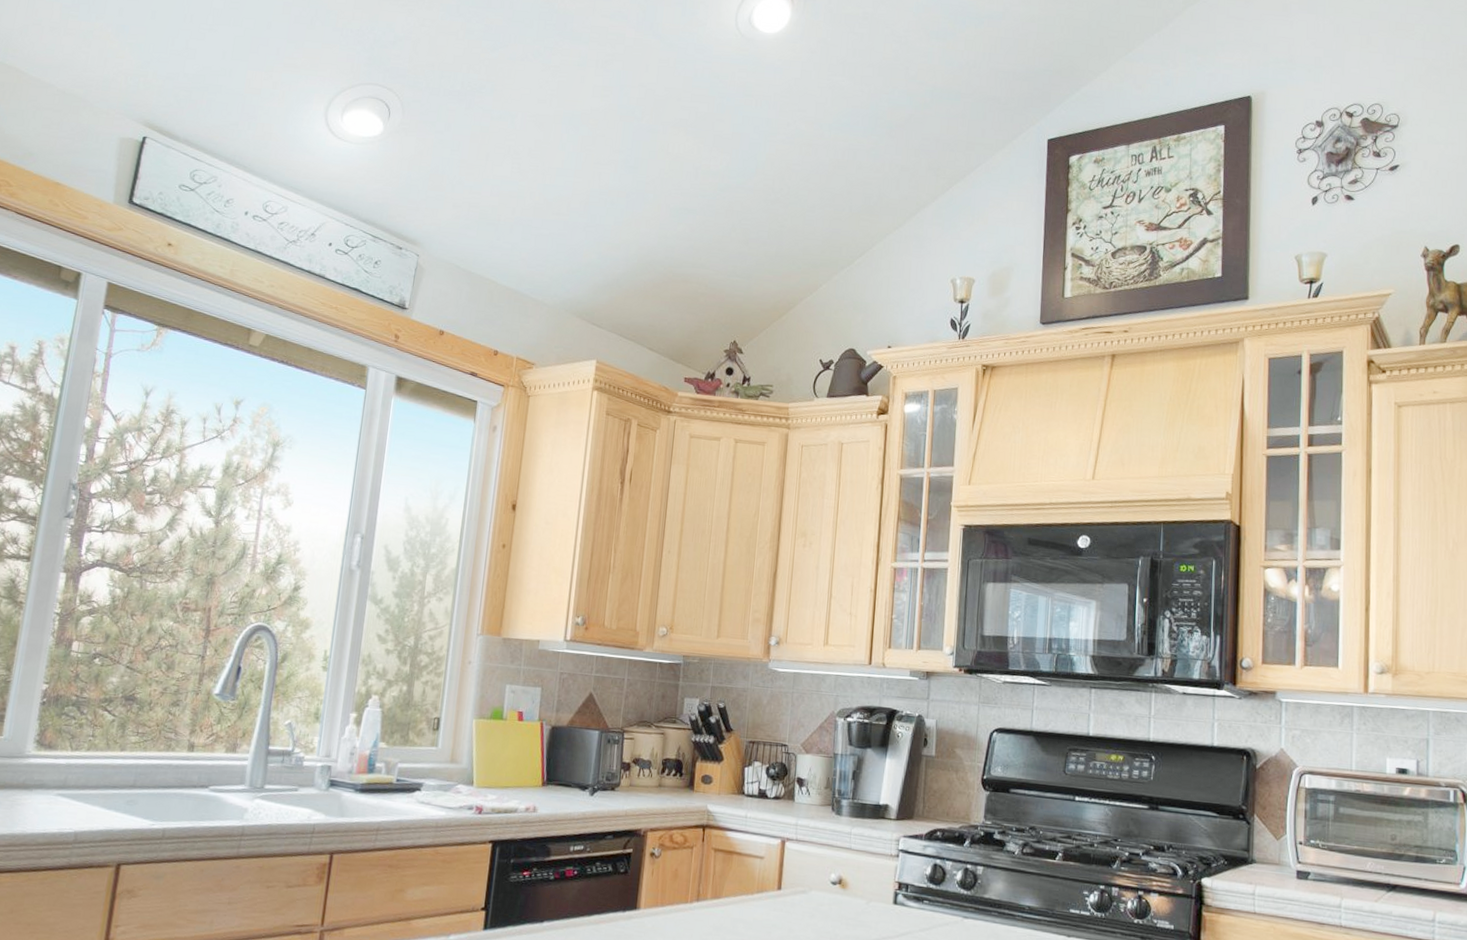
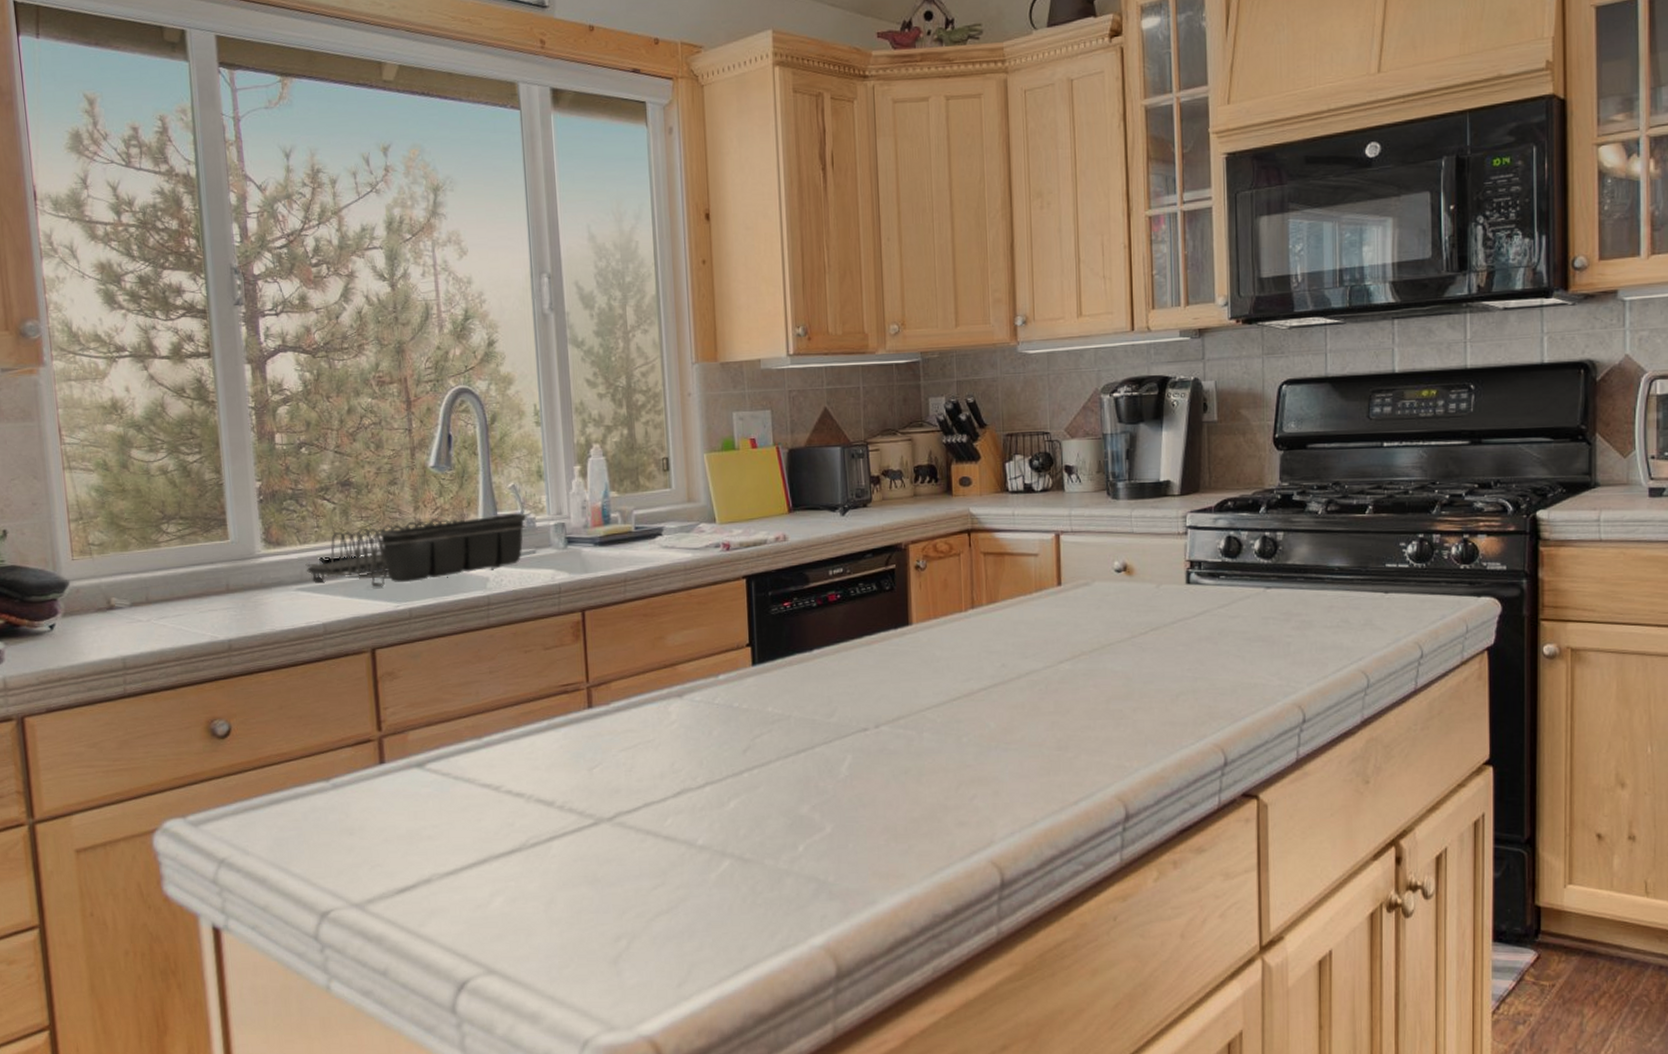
dish rack: none [72,743,297,804] -> present [305,513,527,588]

